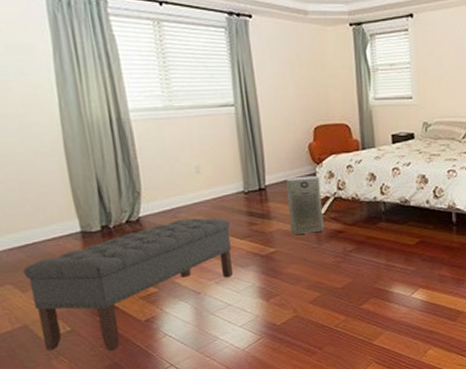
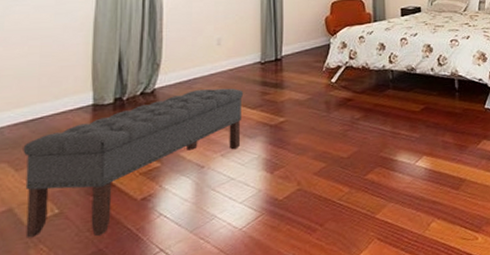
air purifier: present [286,175,324,234] -> none [302,46,334,103]

